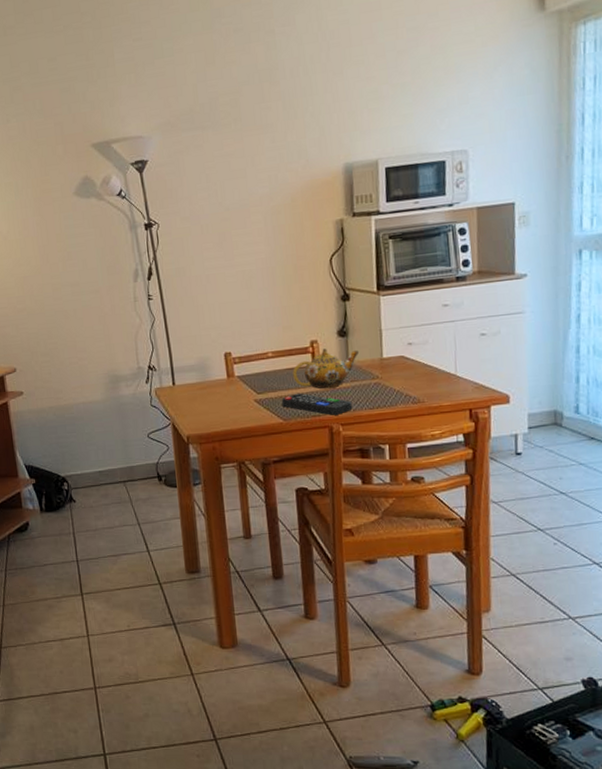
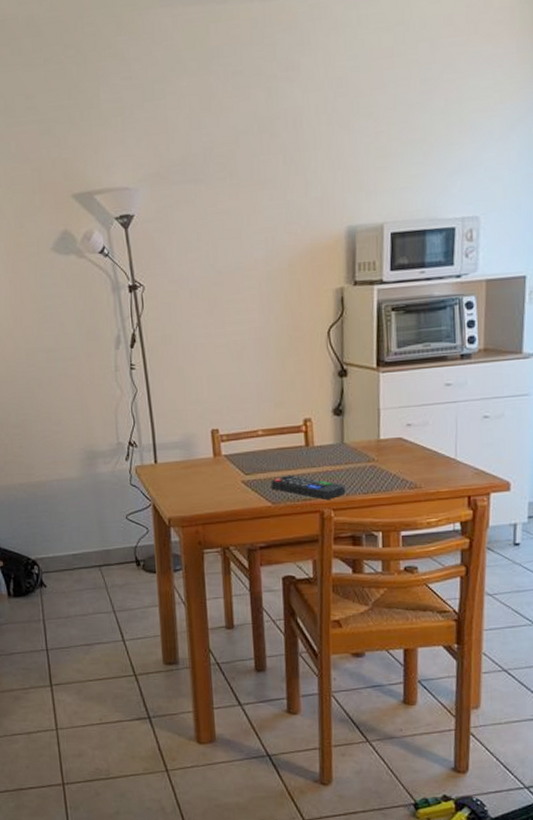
teapot: present [293,348,360,389] -> none [284,428,356,471]

